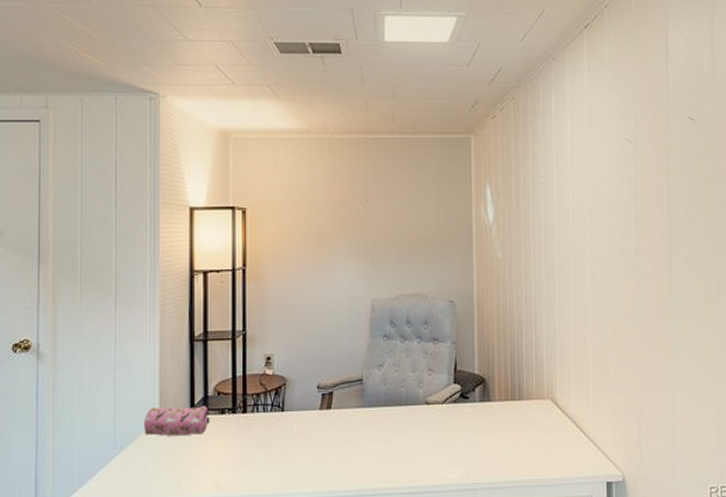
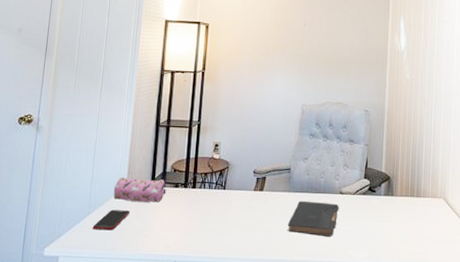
cell phone: none [121,447,167,475] -> present [92,210,131,231]
book: none [363,416,426,457] -> present [287,200,339,237]

